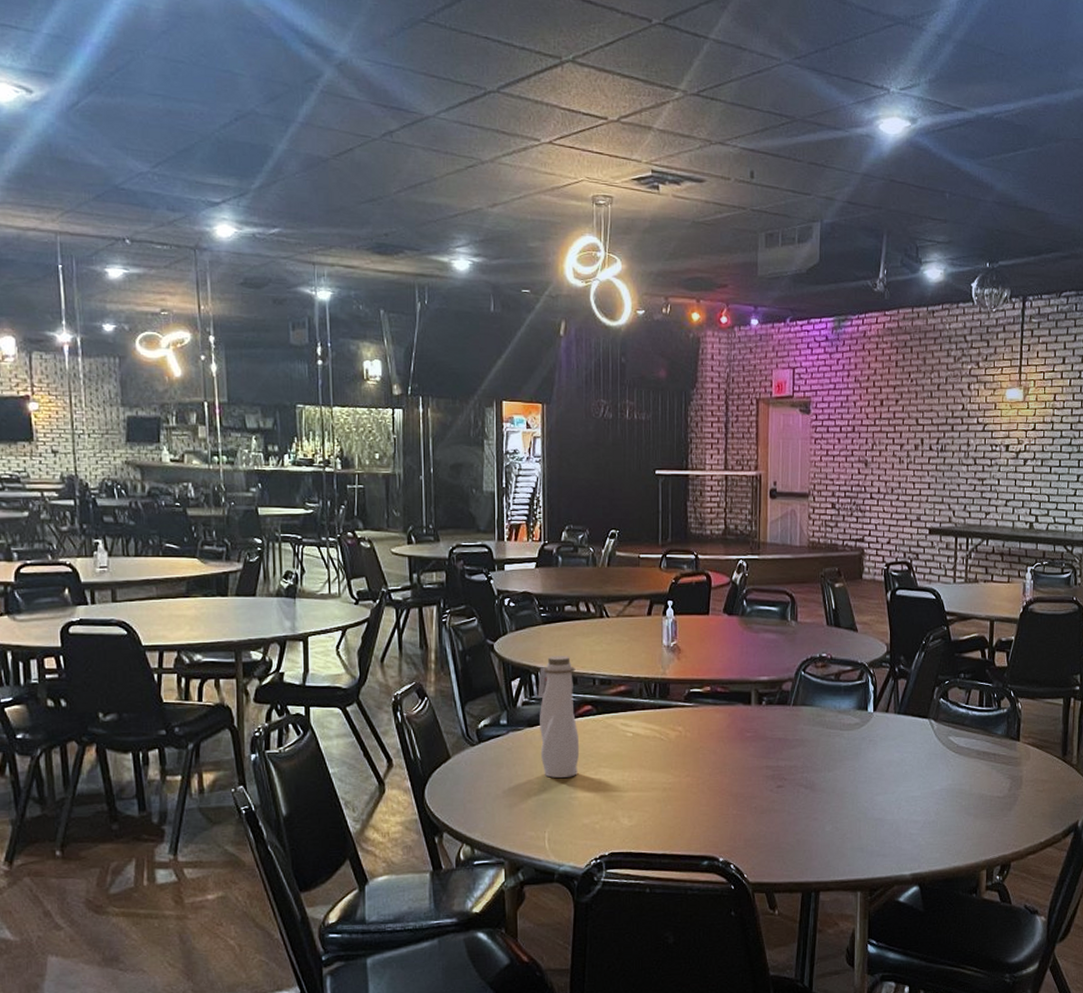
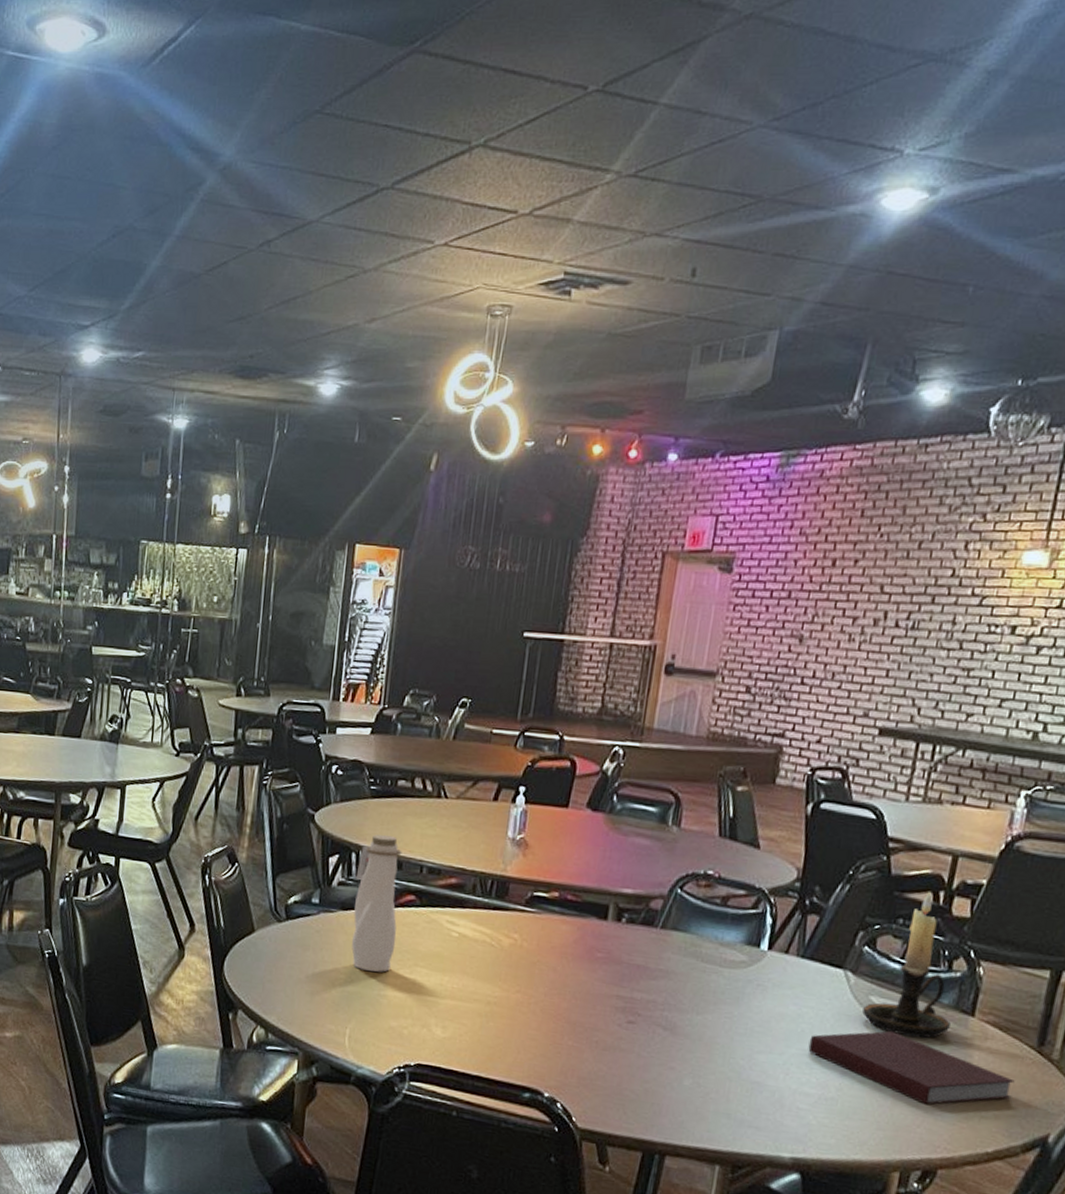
notebook: none [912,762,1051,814] -> present [808,1031,1015,1105]
candle holder: none [945,650,1005,764] -> present [862,891,951,1039]

